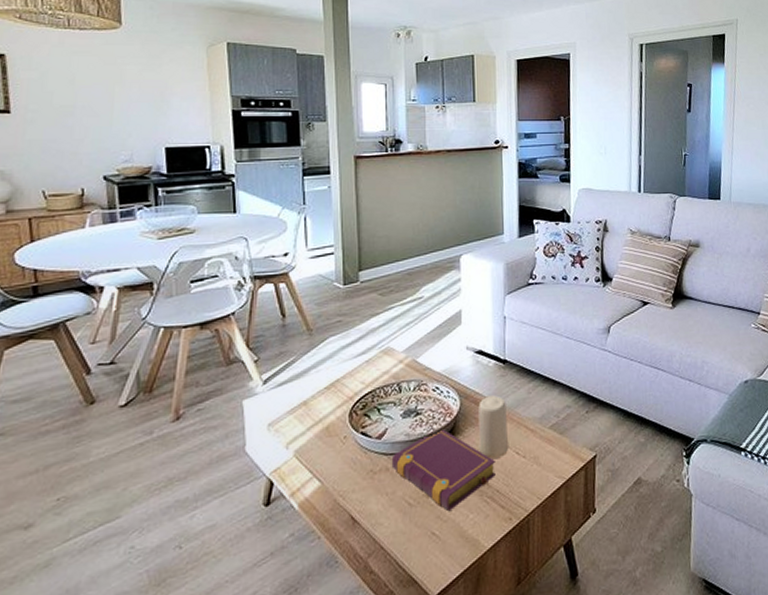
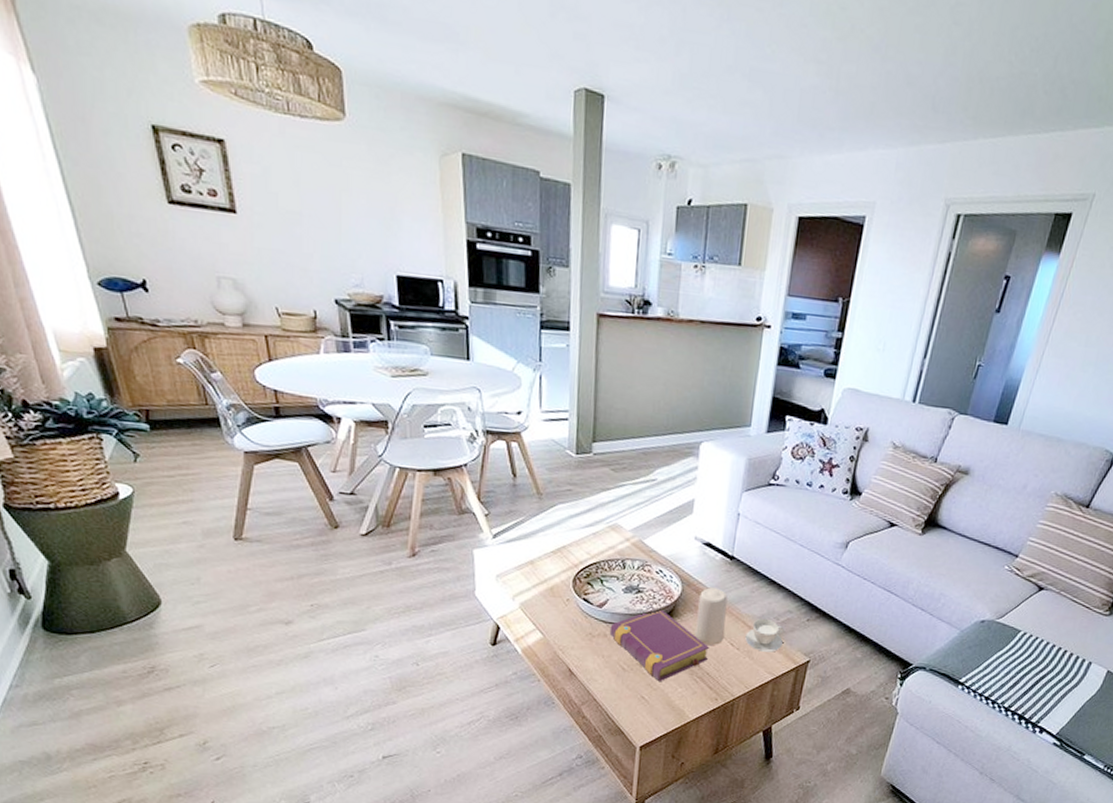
teacup: none [529,418,567,455] -> present [745,618,784,652]

